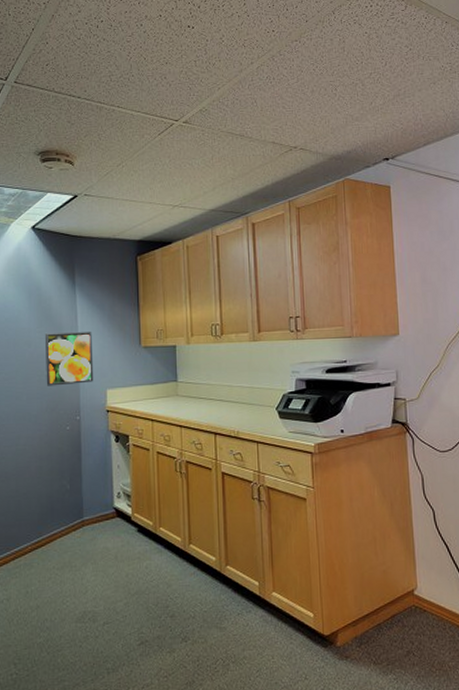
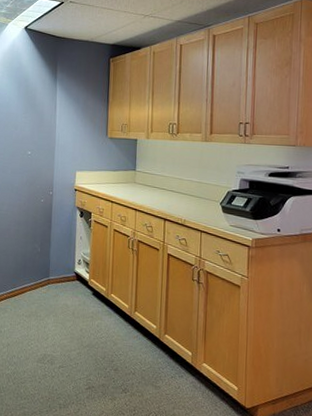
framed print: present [44,332,94,386] -> none [27,119,67,165]

